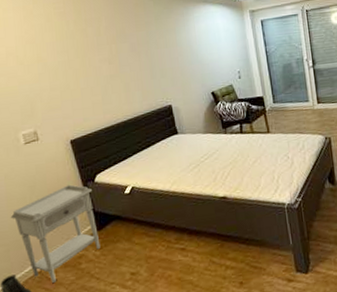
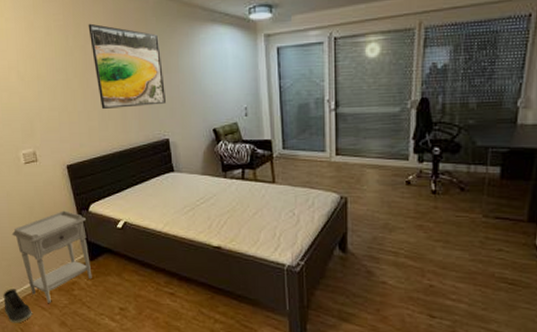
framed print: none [89,9,166,85] -> present [88,23,166,110]

